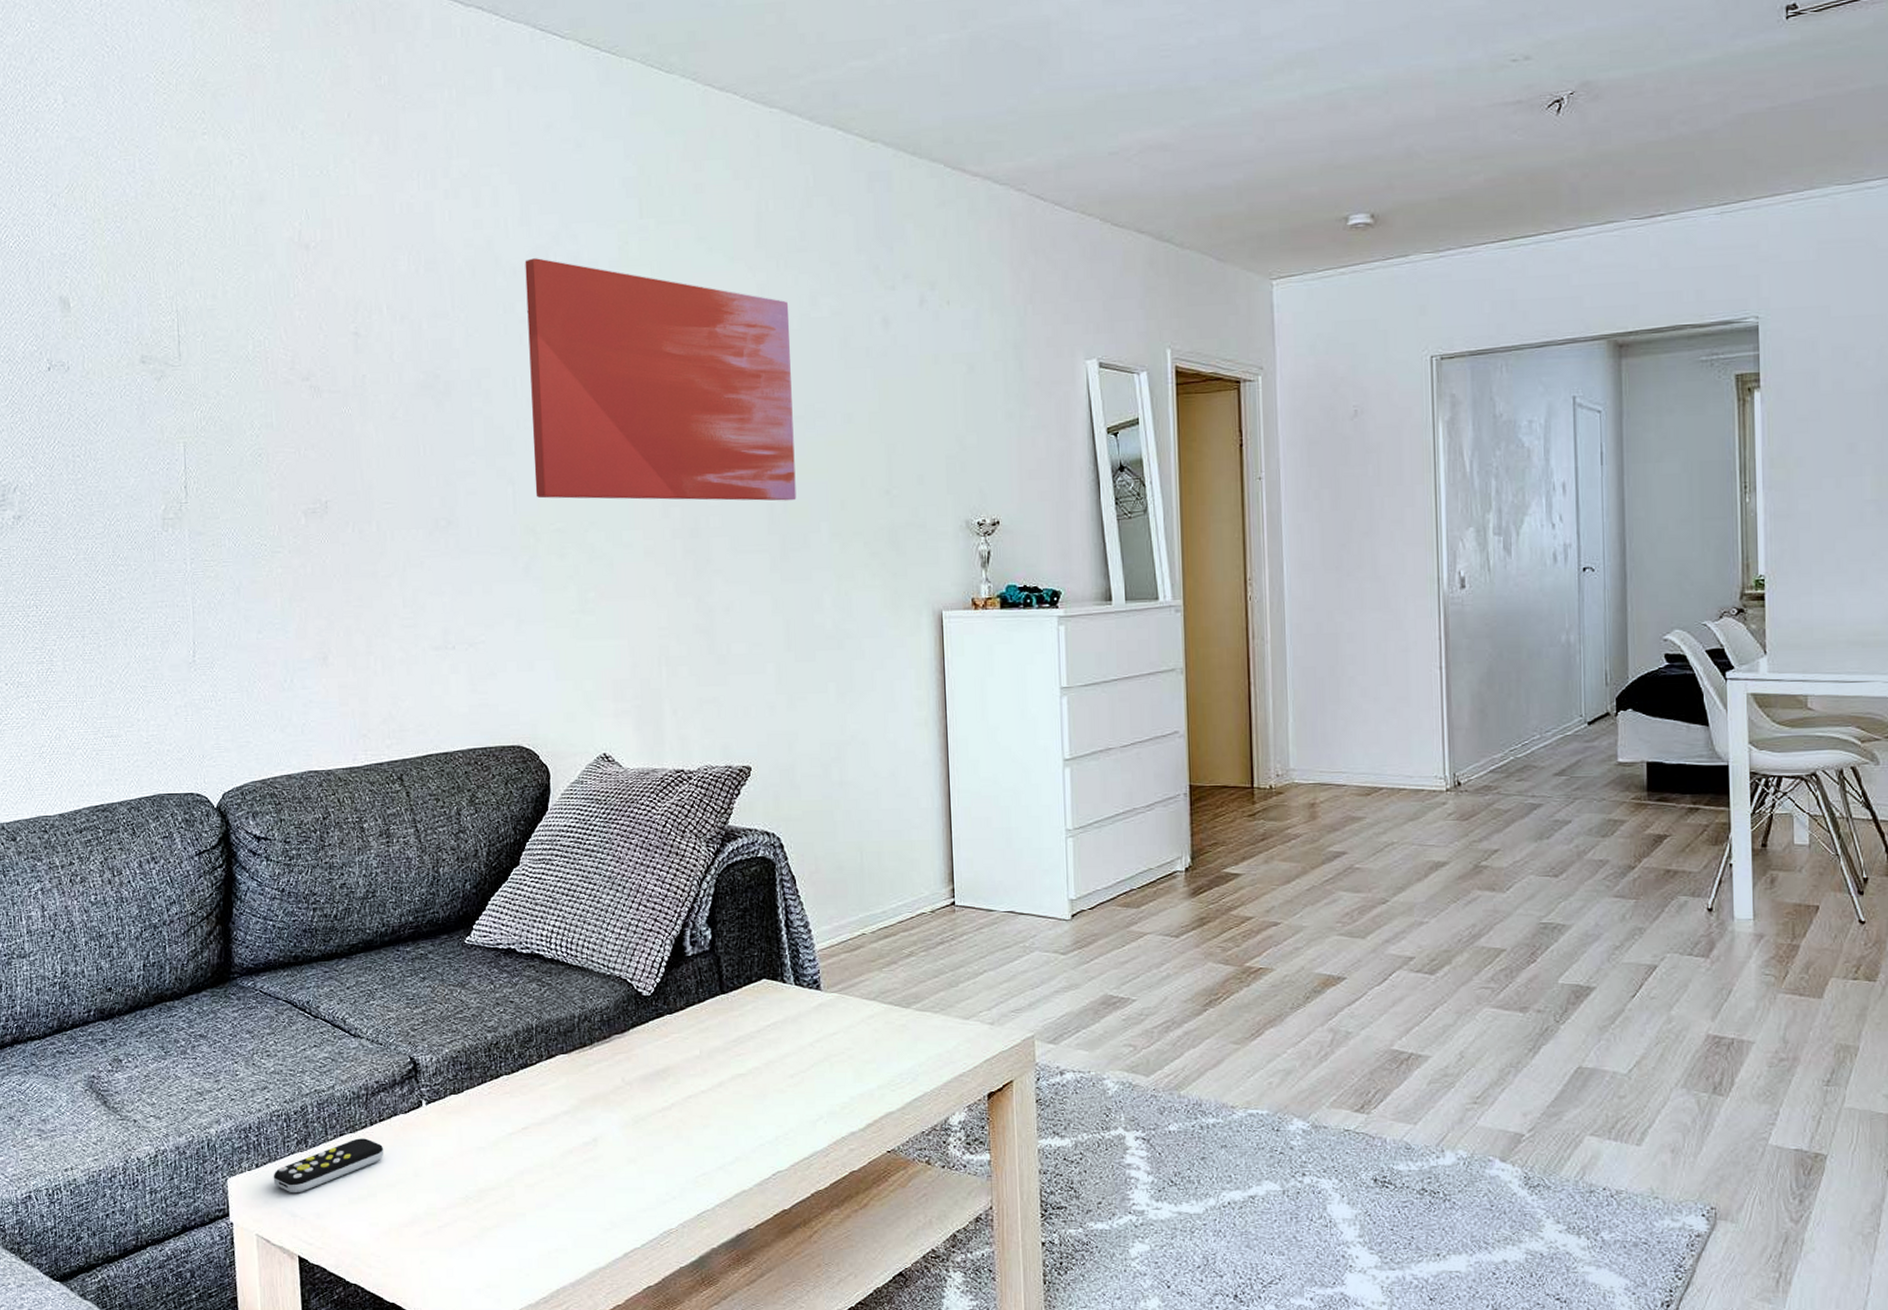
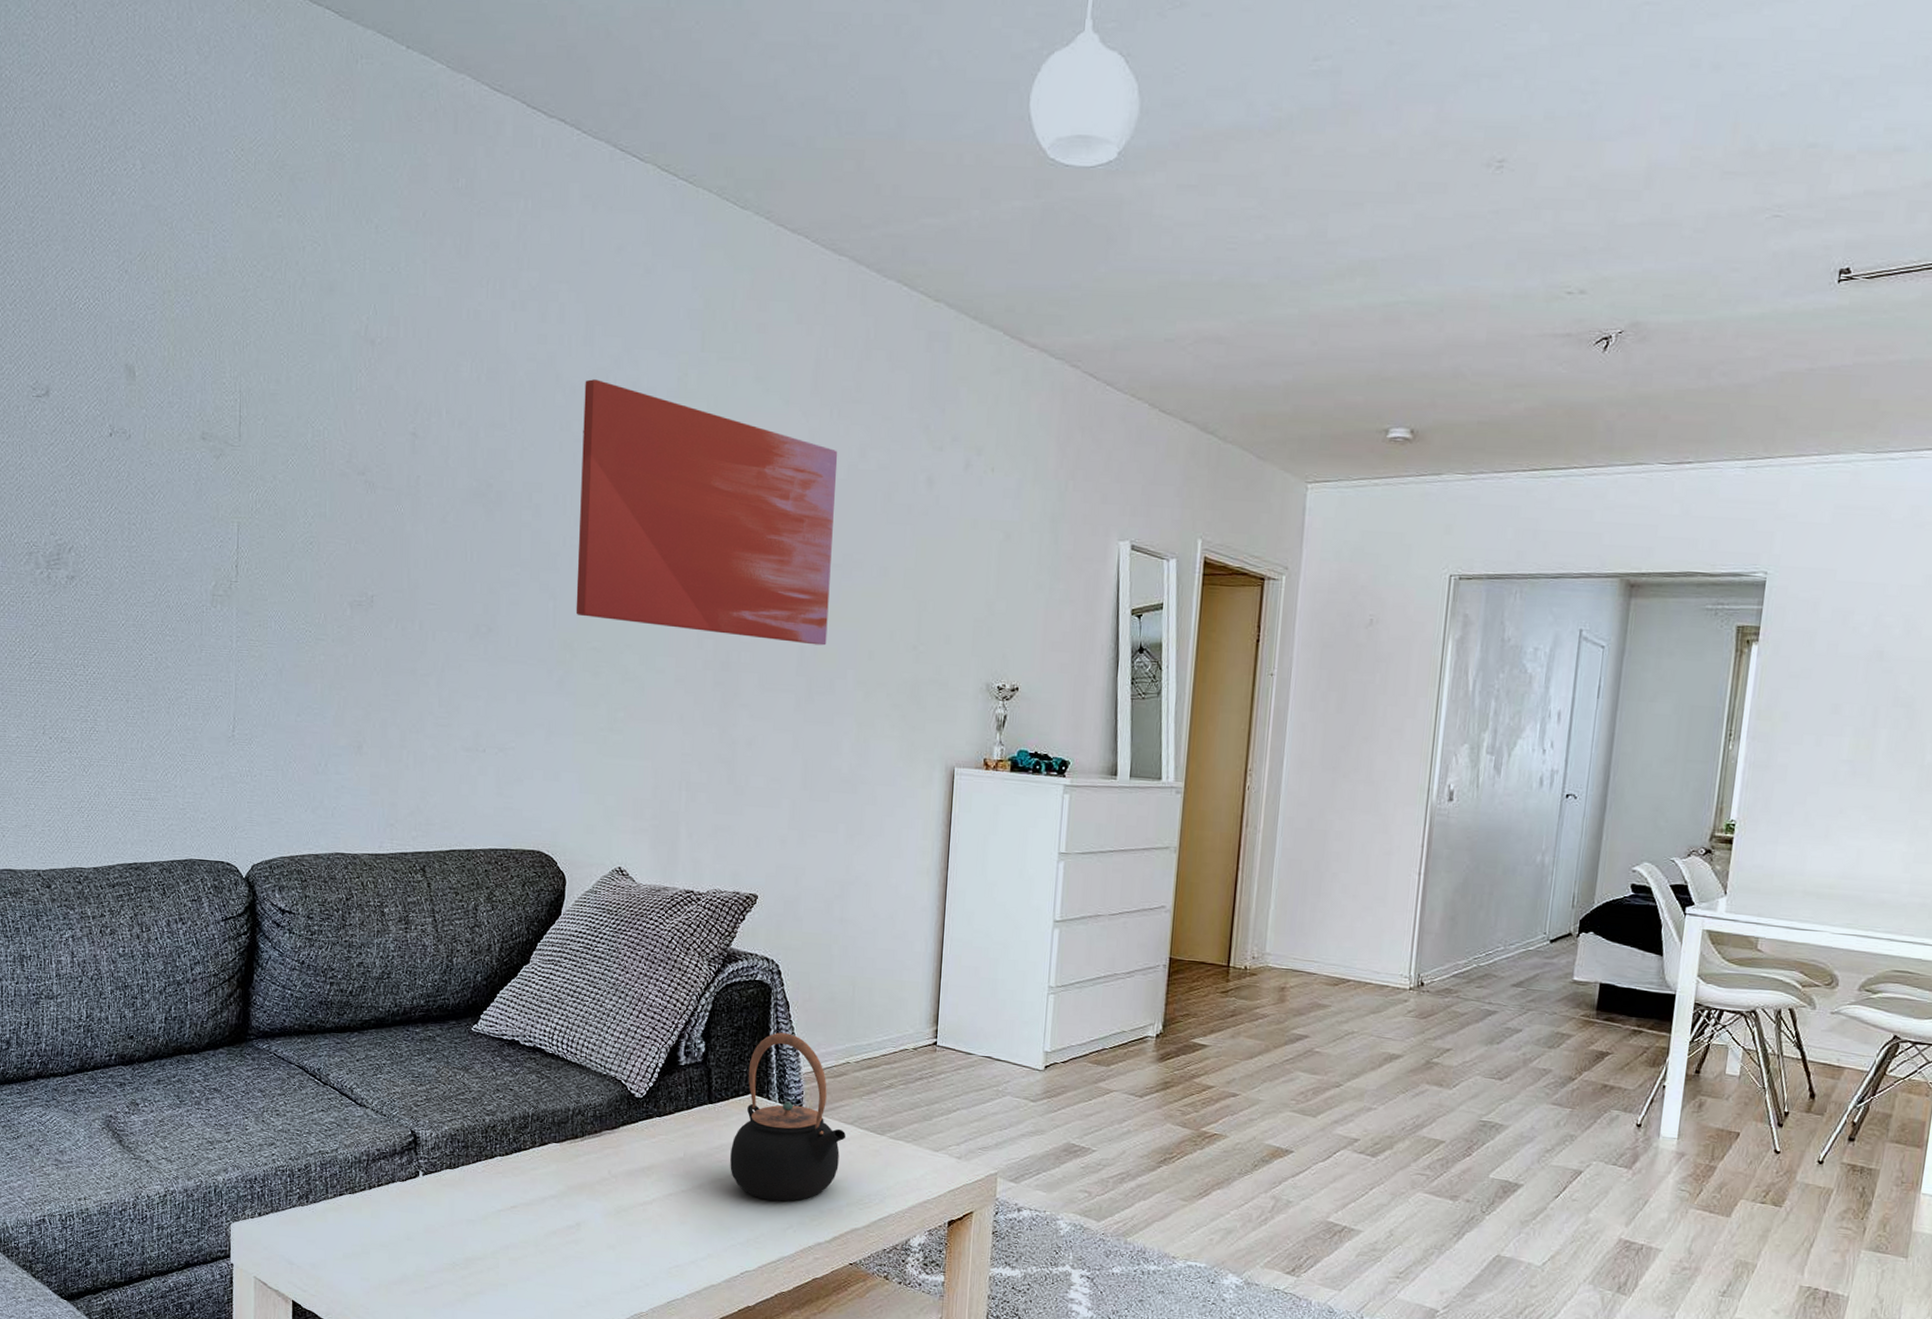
remote control: present [273,1138,384,1193] -> none [274,1199,380,1244]
teapot: none [749,910,869,1091] -> present [730,1032,845,1202]

